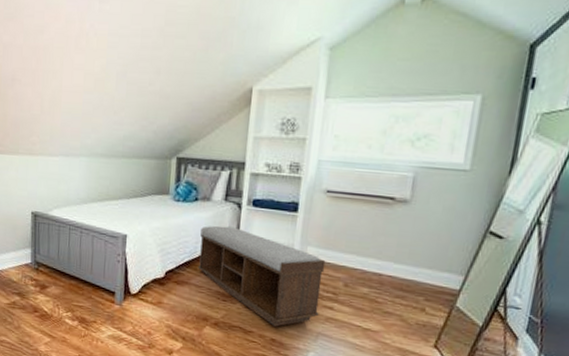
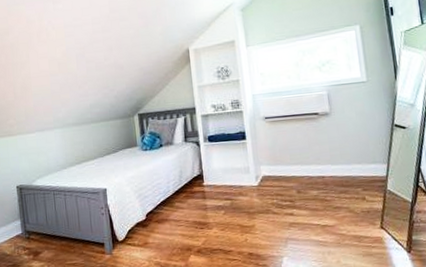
bench: present [198,225,326,327] -> none [170,162,283,242]

